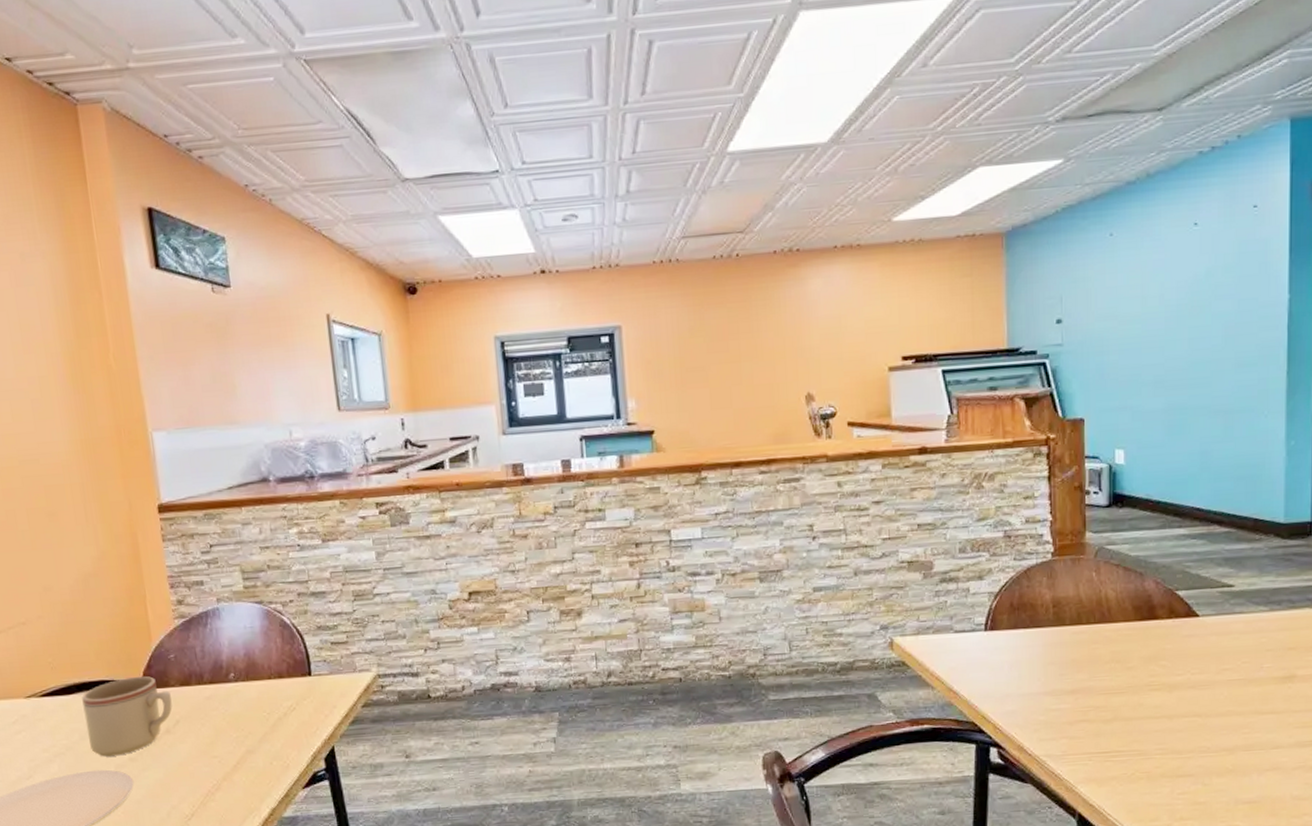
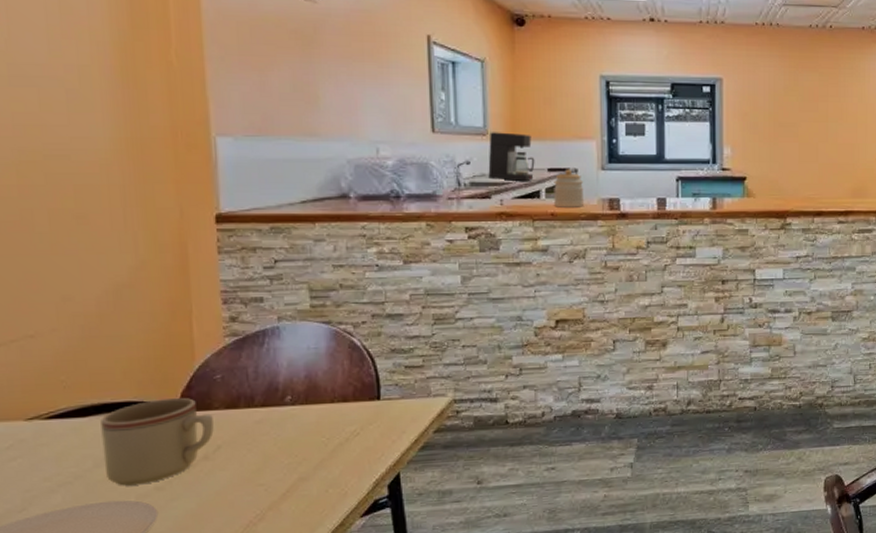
coffee maker: none [391,404,437,454] -> present [488,132,535,182]
jar: none [456,436,488,477] -> present [554,169,585,207]

